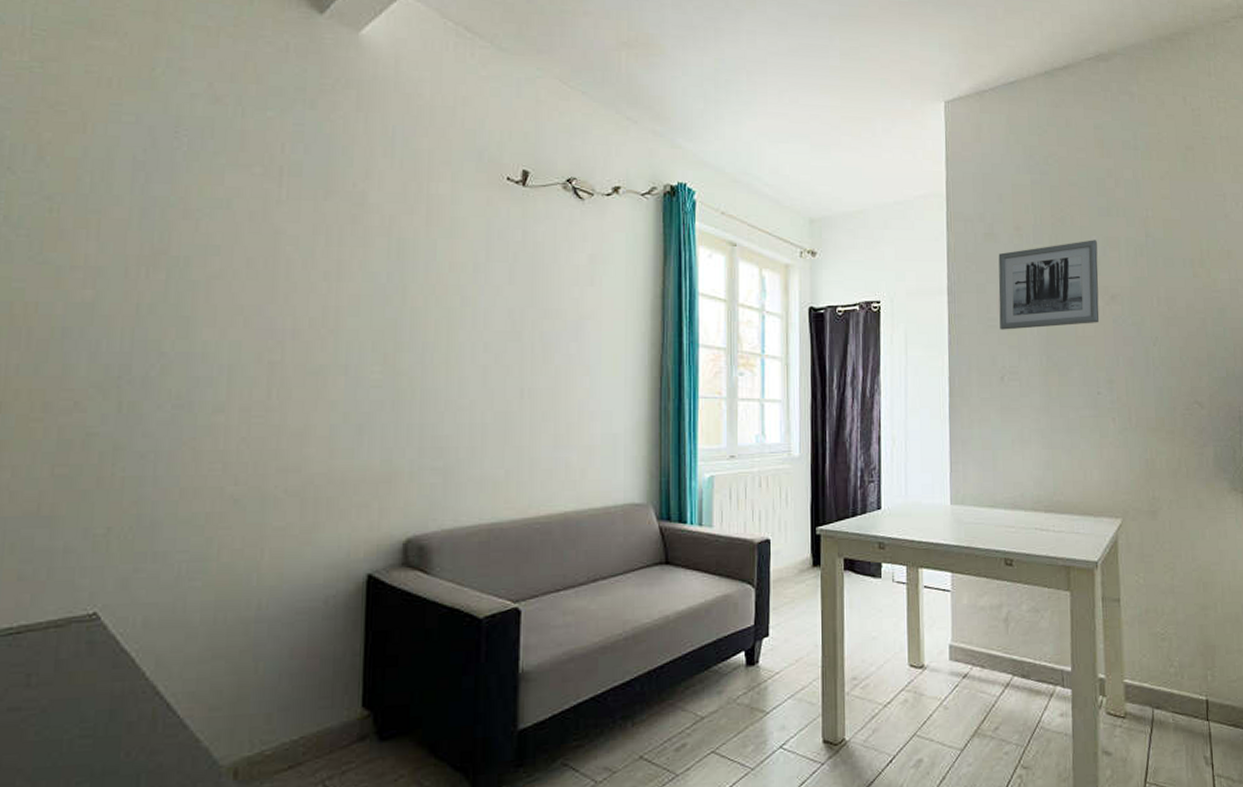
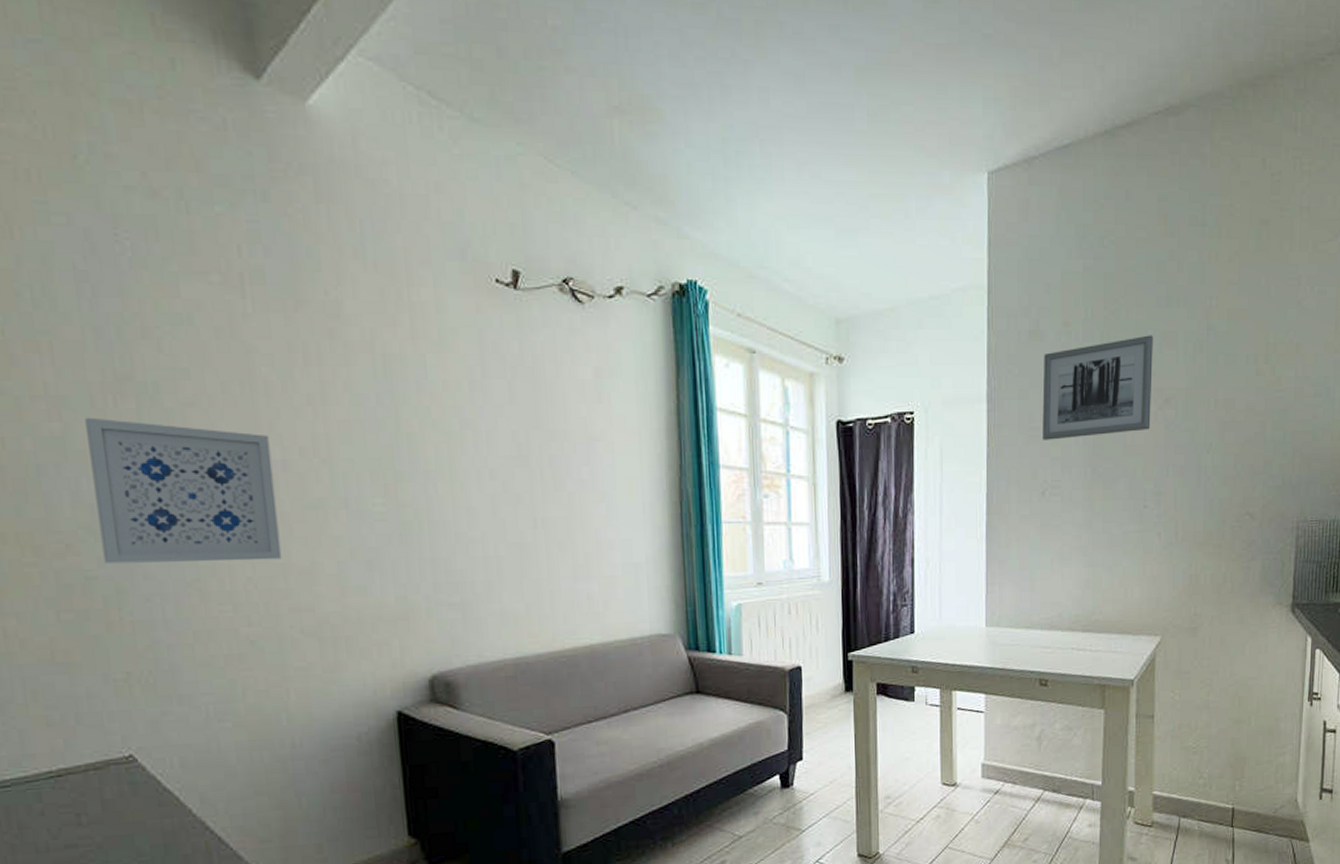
wall art: none [108,286,283,422] -> present [85,417,282,564]

